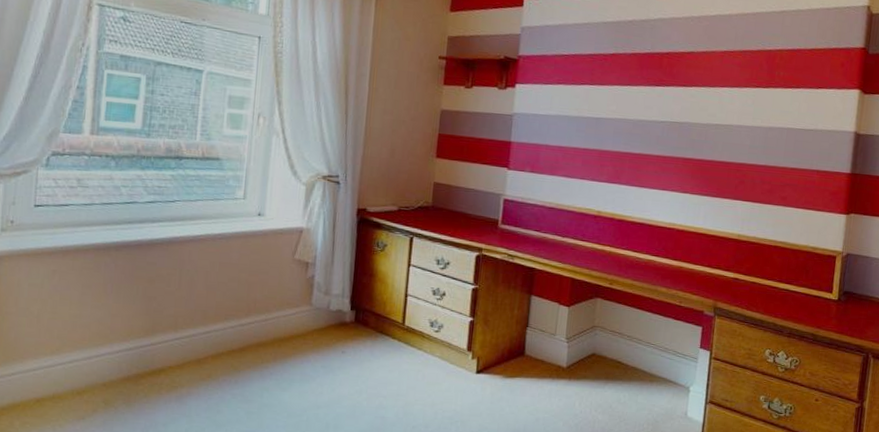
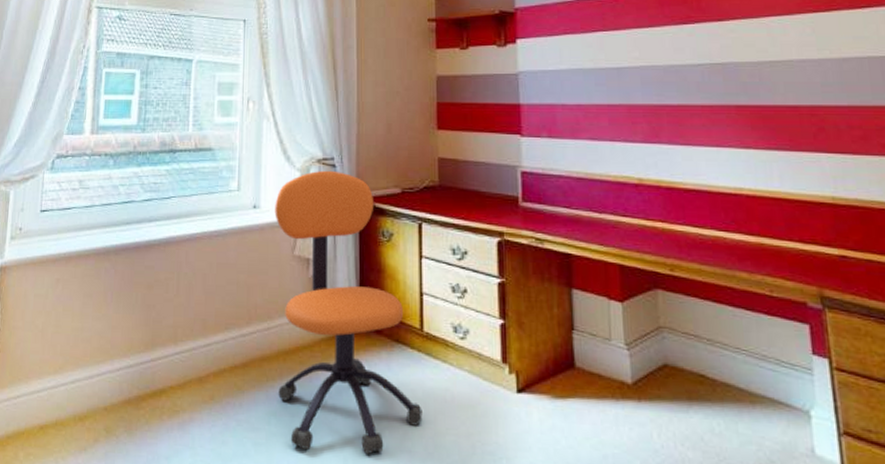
office chair: none [271,186,397,420] -> present [275,170,422,454]

